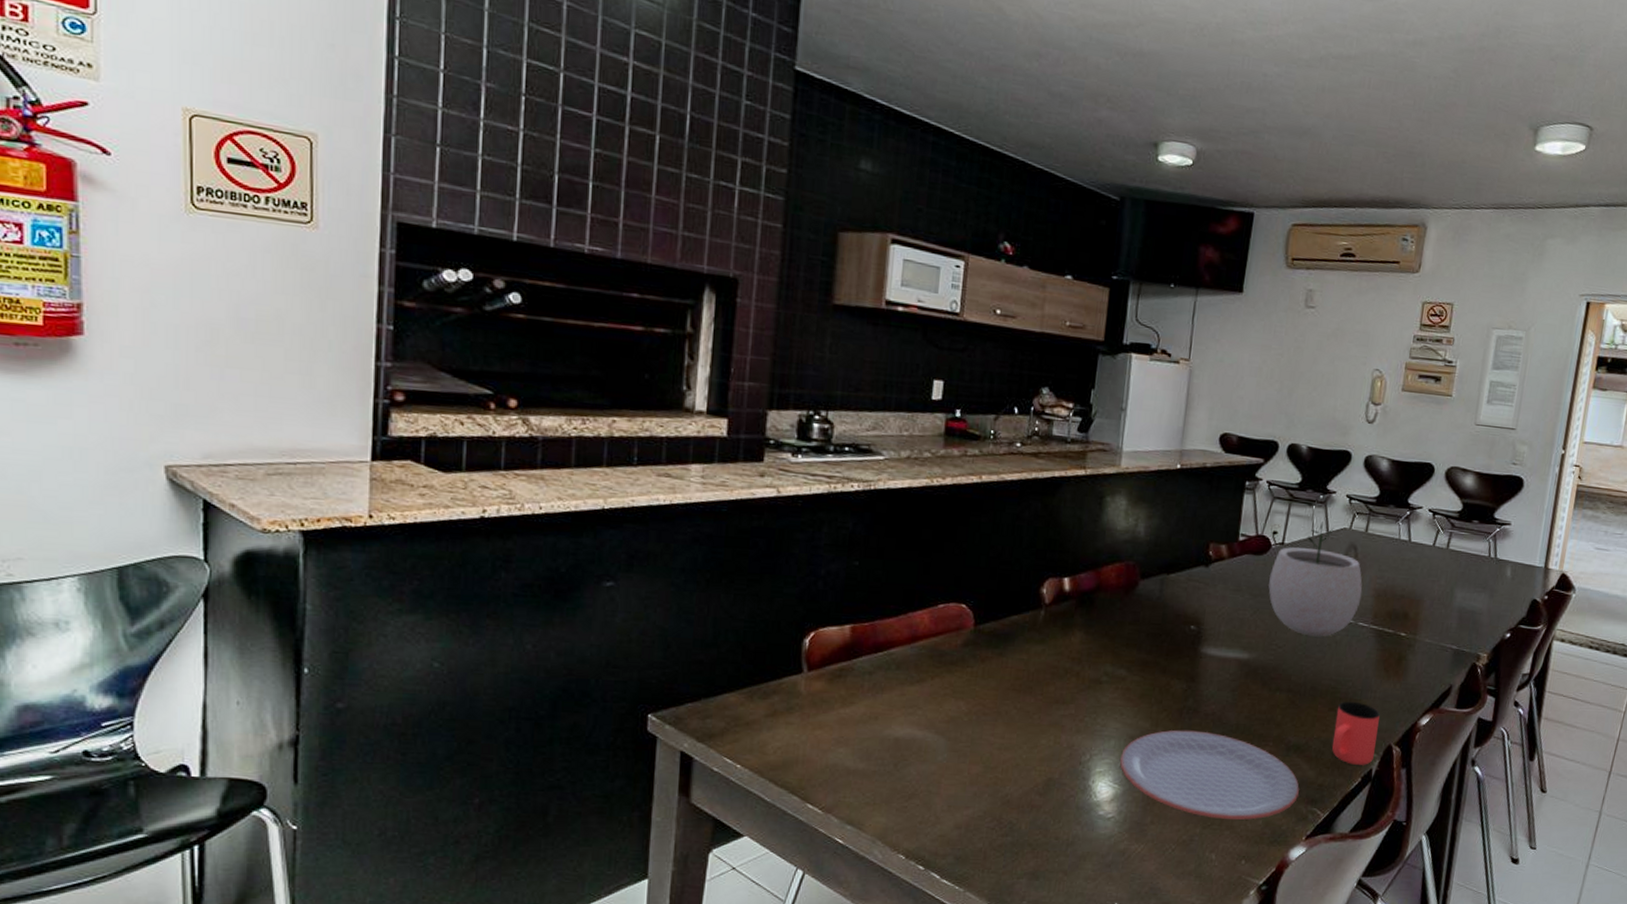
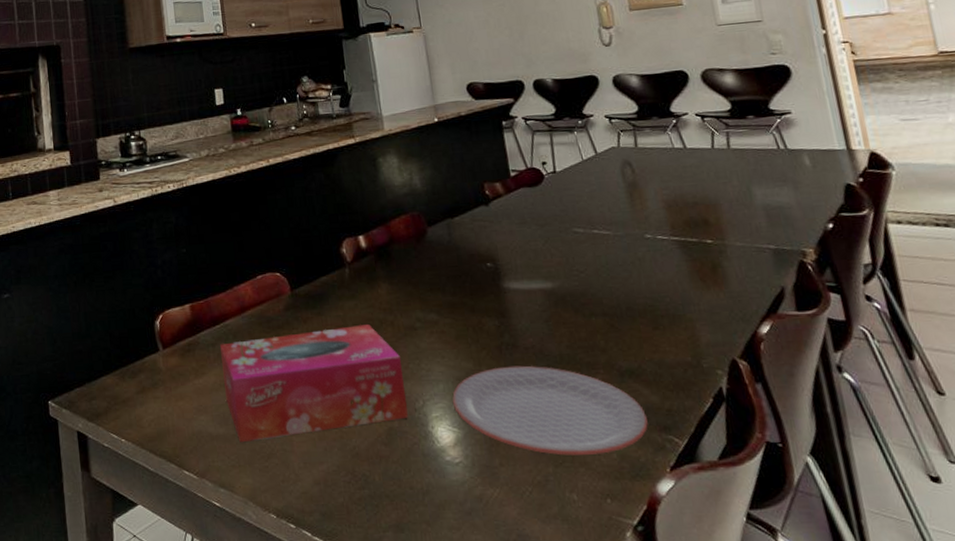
tissue box: none [873,671,1078,780] -> present [220,324,408,443]
plant pot: present [1268,521,1363,637] -> none [550,145,653,257]
cup: present [1331,701,1380,765] -> none [662,317,720,385]

